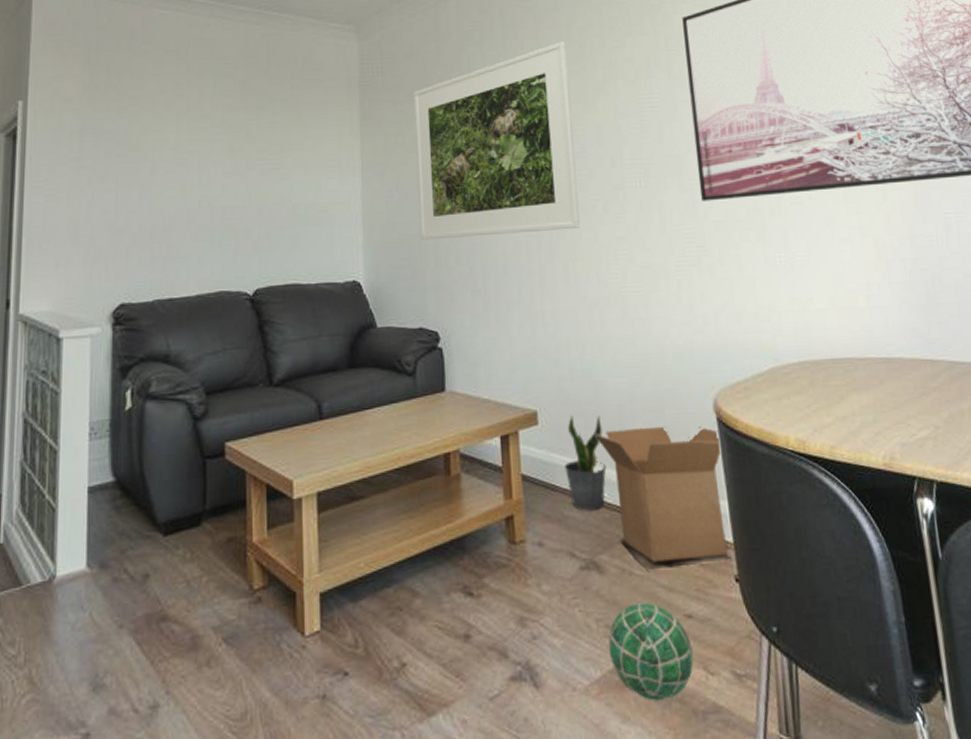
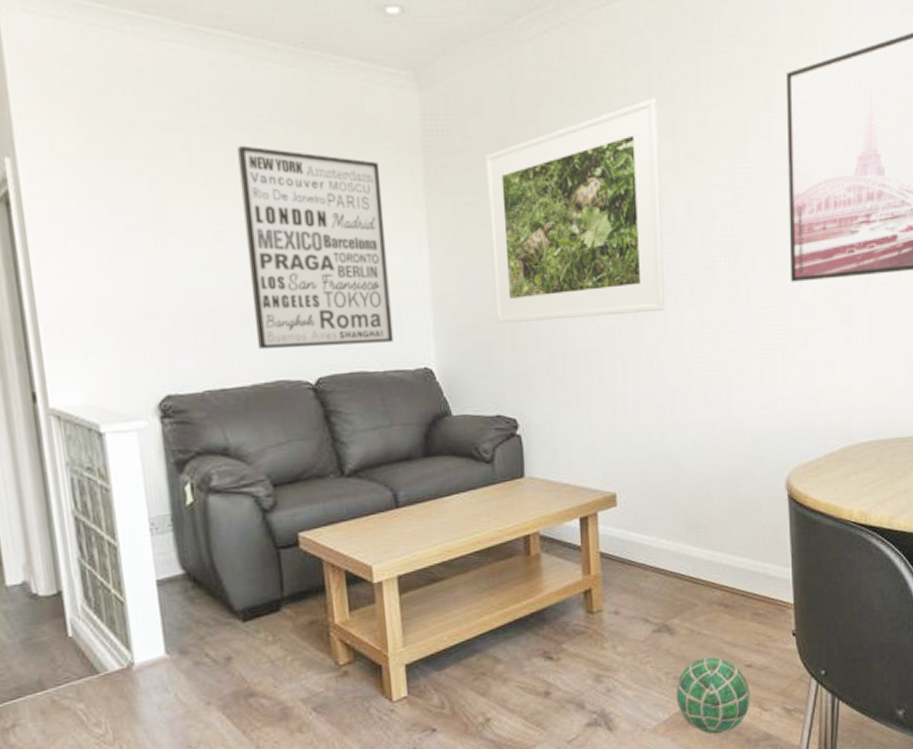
wall art: none [204,87,326,263] -> present [237,145,393,350]
potted plant: present [565,415,607,513] -> none [642,496,681,584]
cardboard box: present [595,426,730,571] -> none [672,503,791,631]

